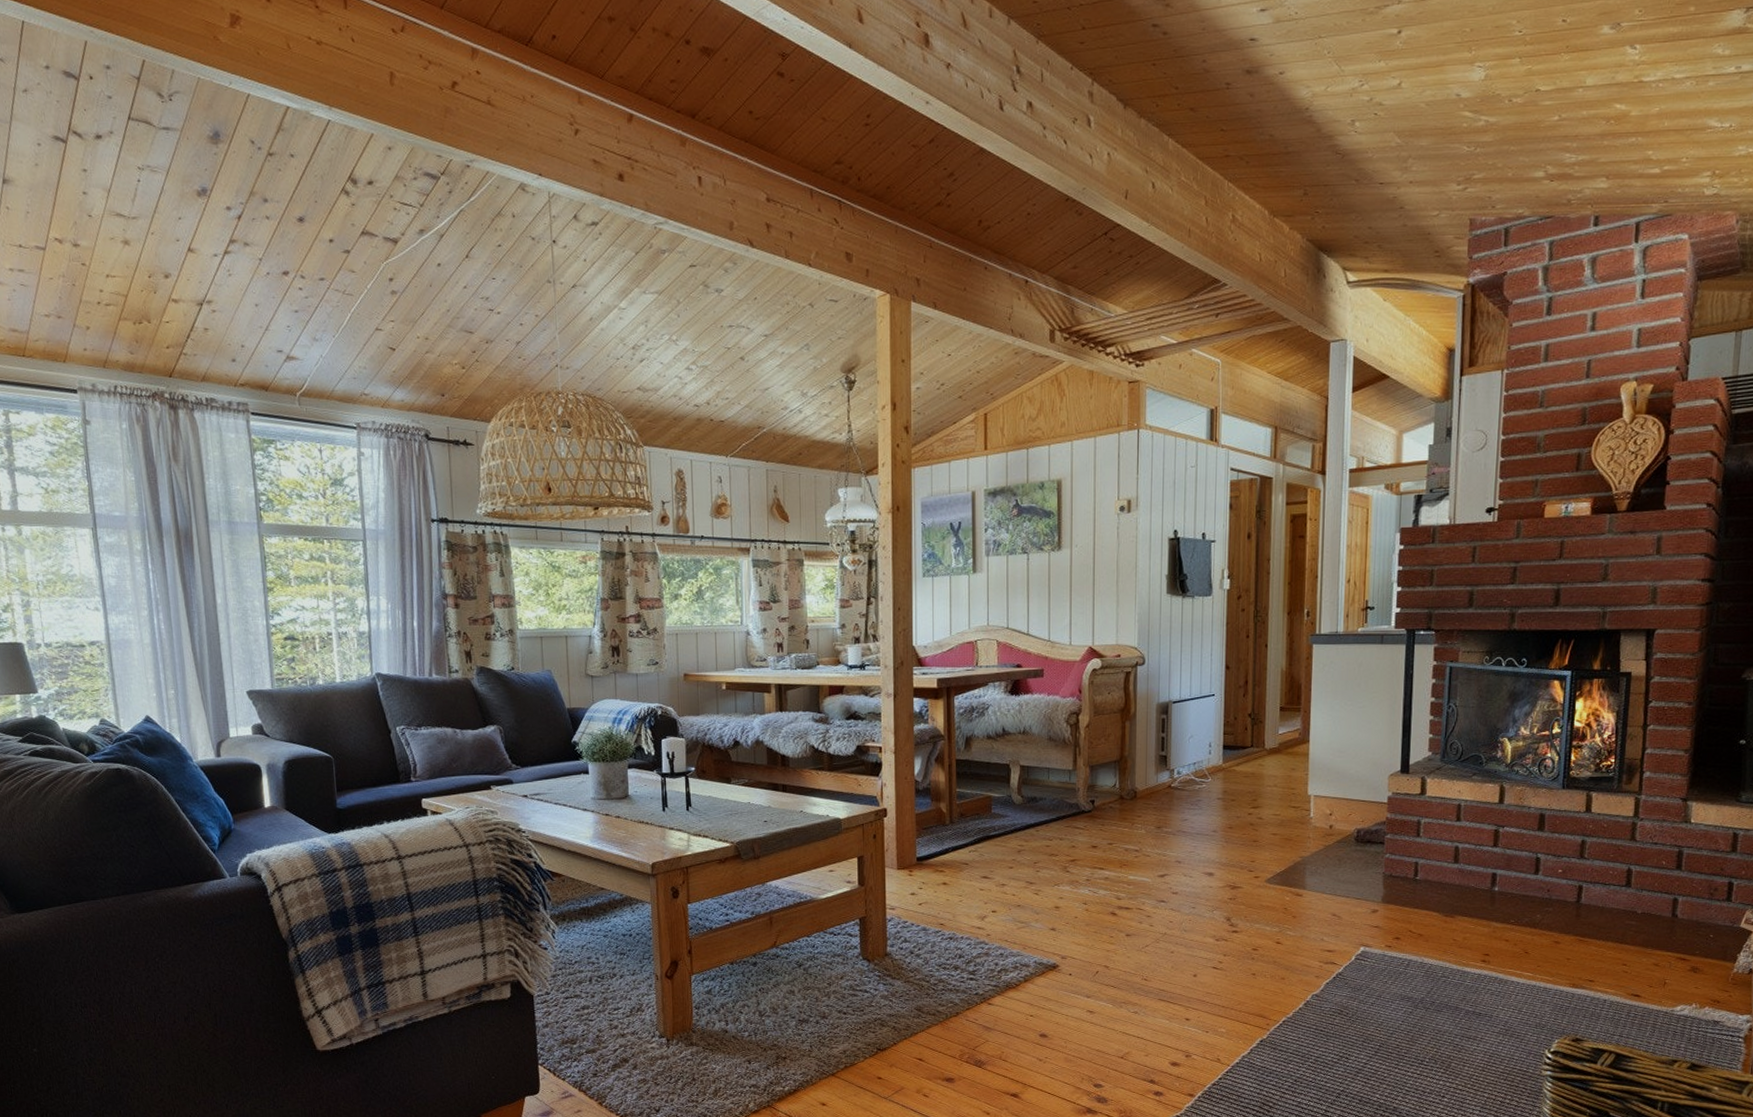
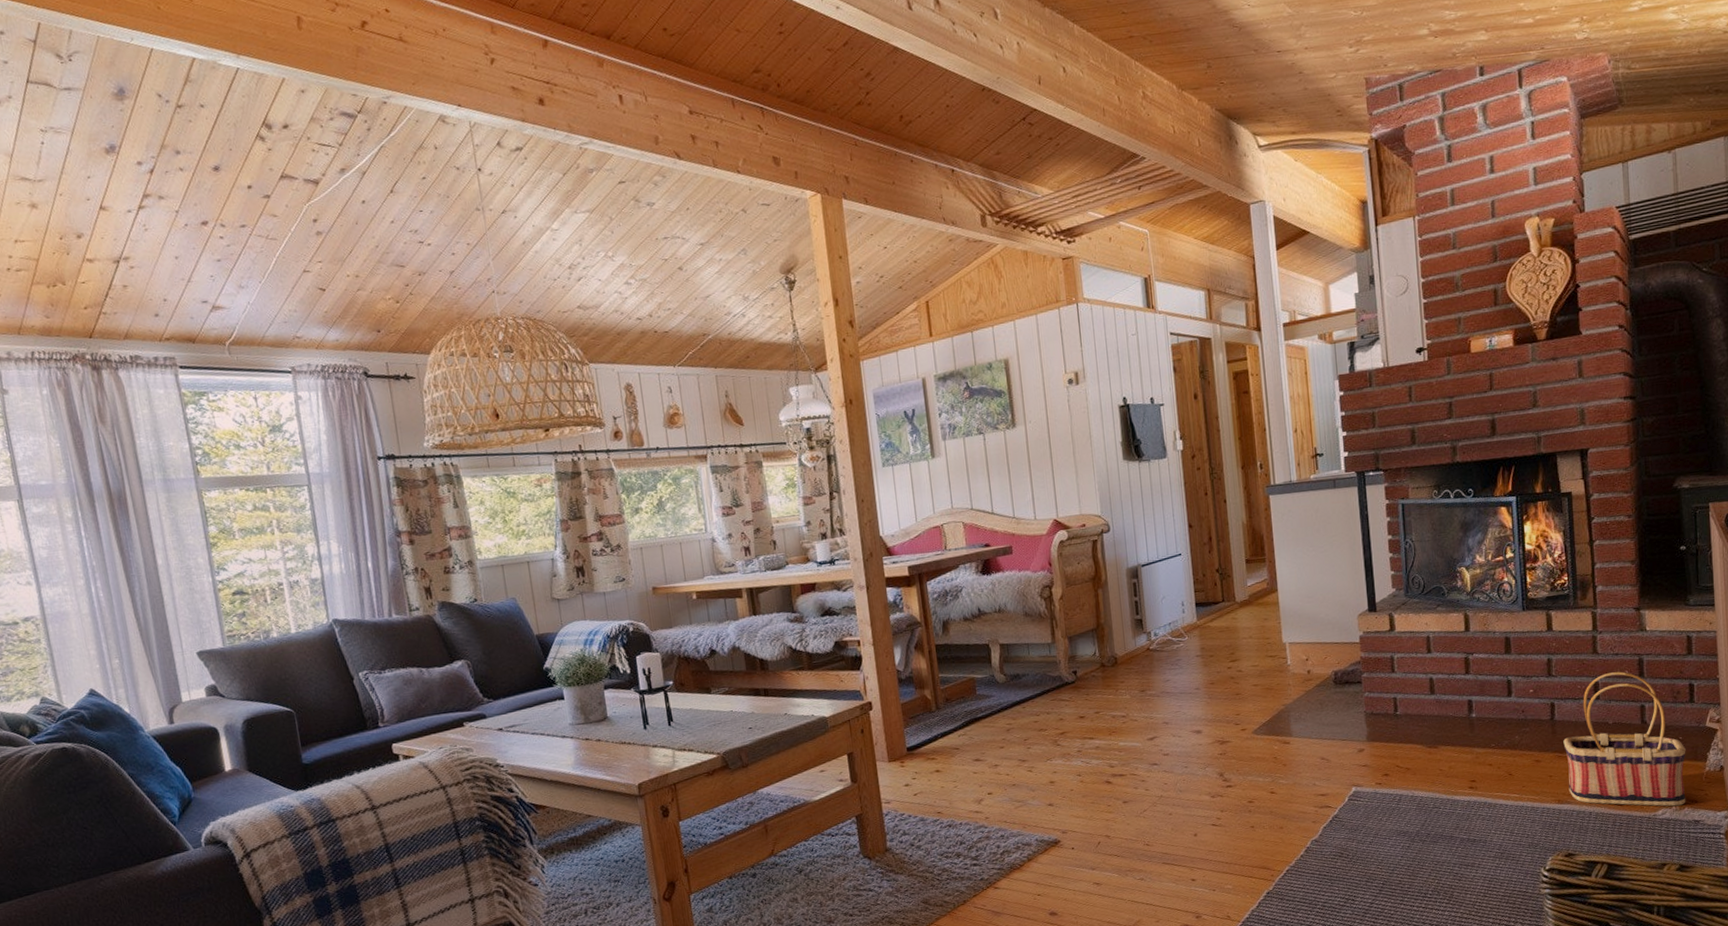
basket: none [1585,861,1715,1004] -> present [1563,671,1686,807]

